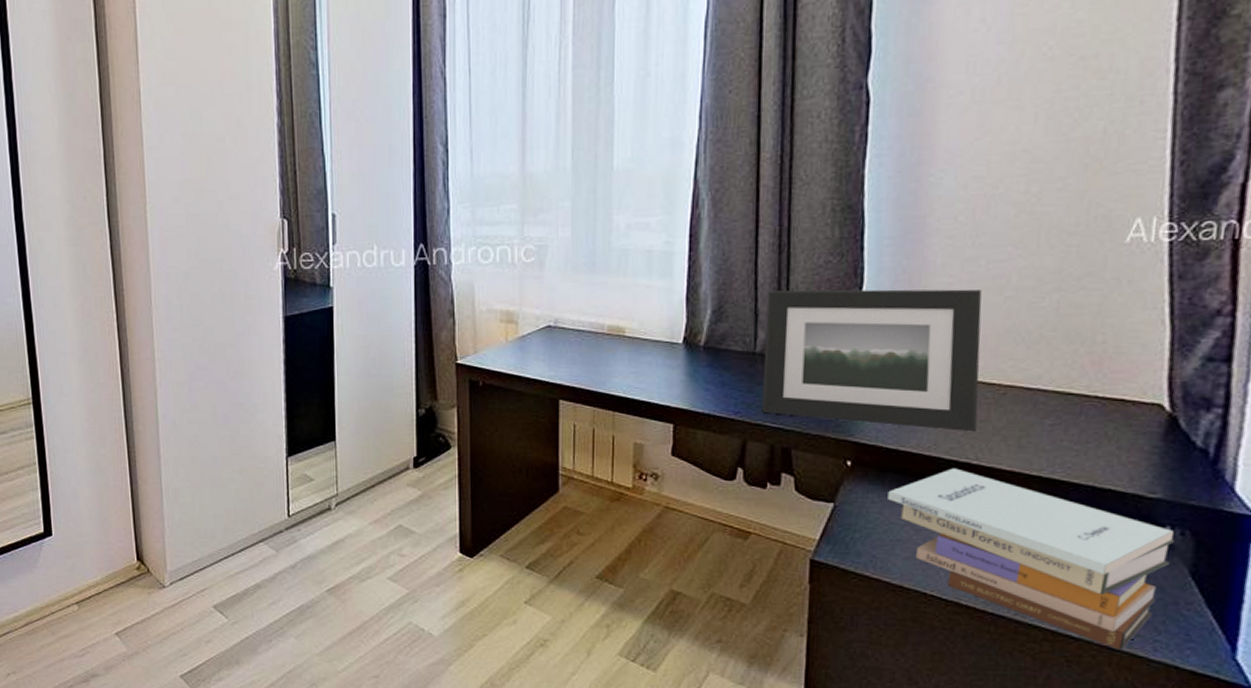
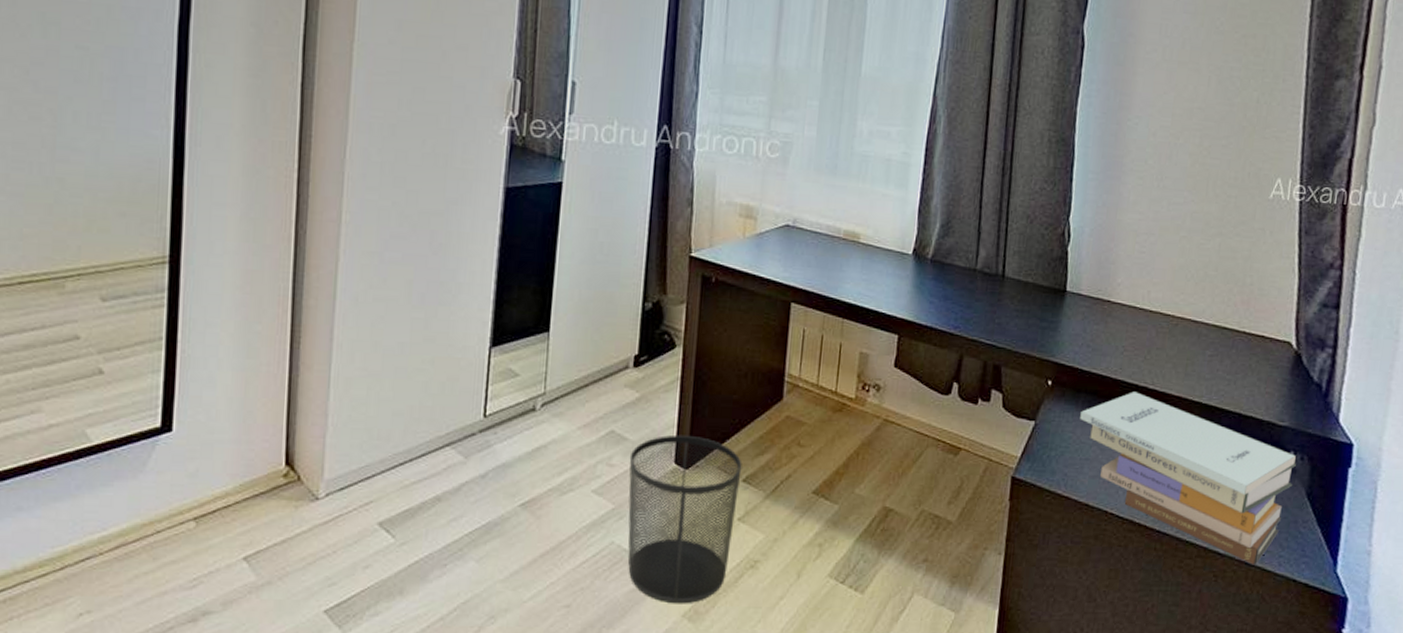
waste bin: none [418,527,524,677] -> present [627,434,742,604]
picture frame: present [761,289,982,432] -> none [978,211,1163,359]

